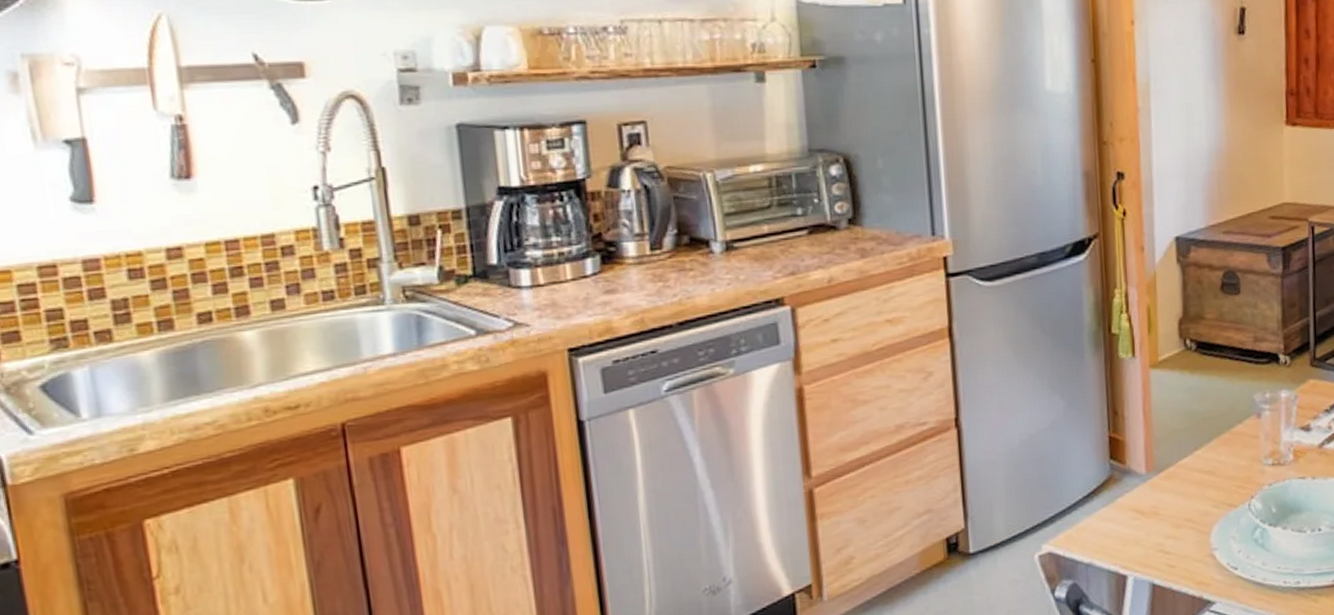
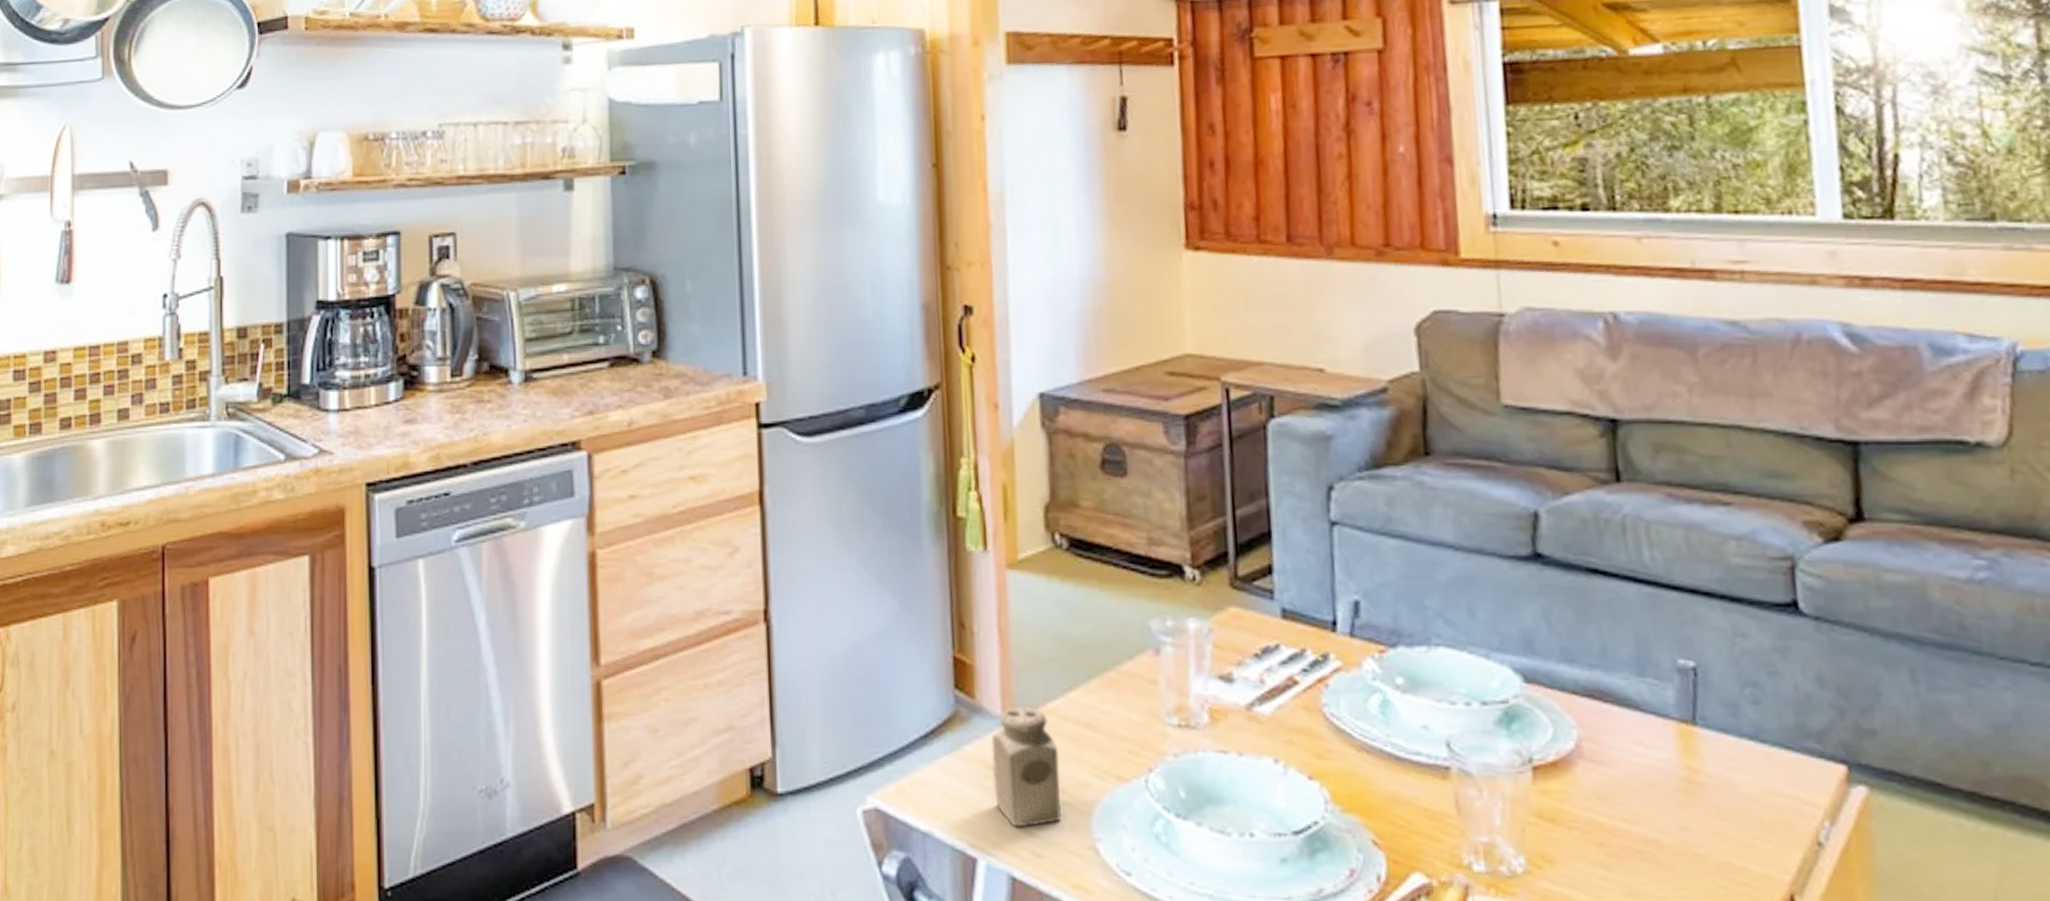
salt shaker: none [1138,465,1190,550] -> present [991,706,1063,828]

